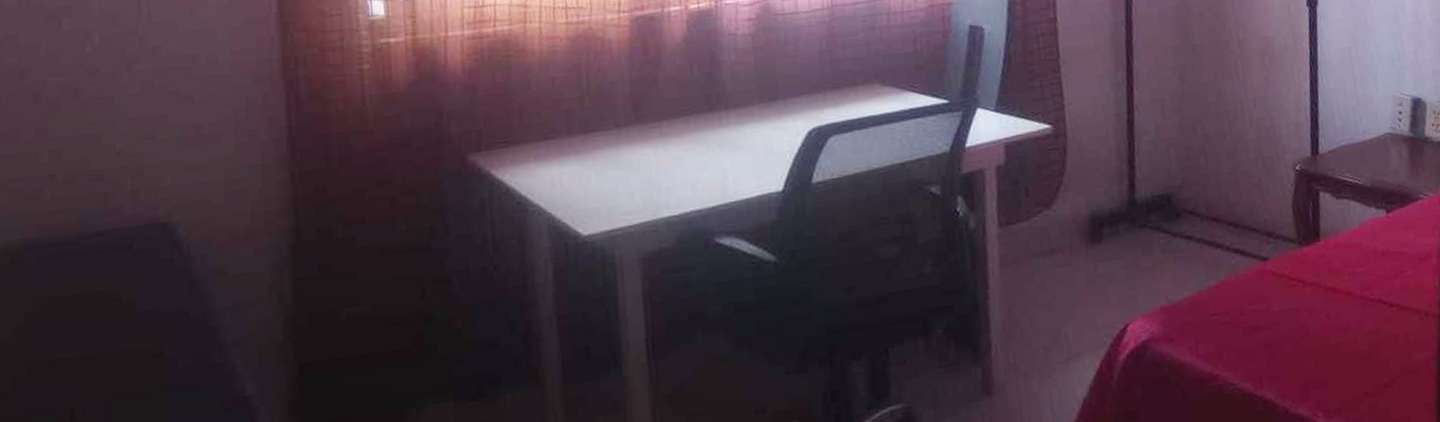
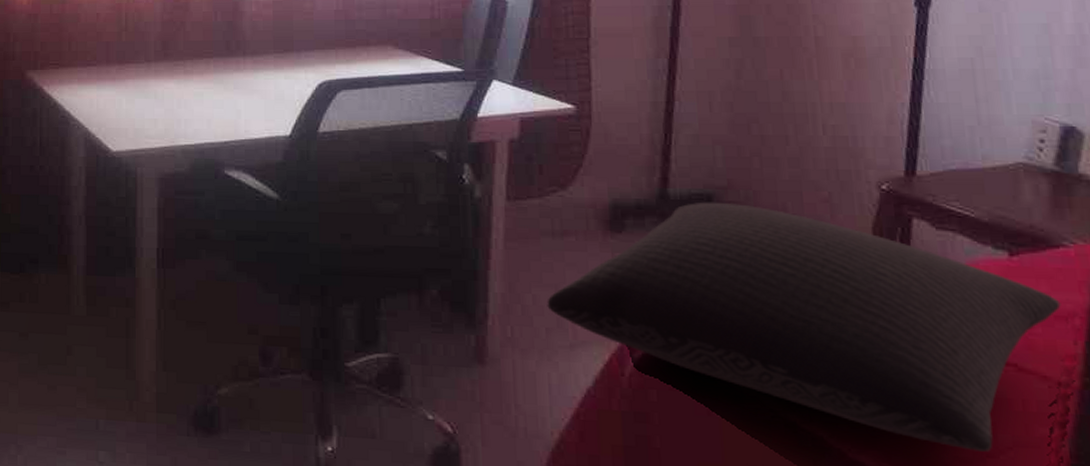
pillow: none [1042,199,1423,385] -> present [547,202,1061,452]

